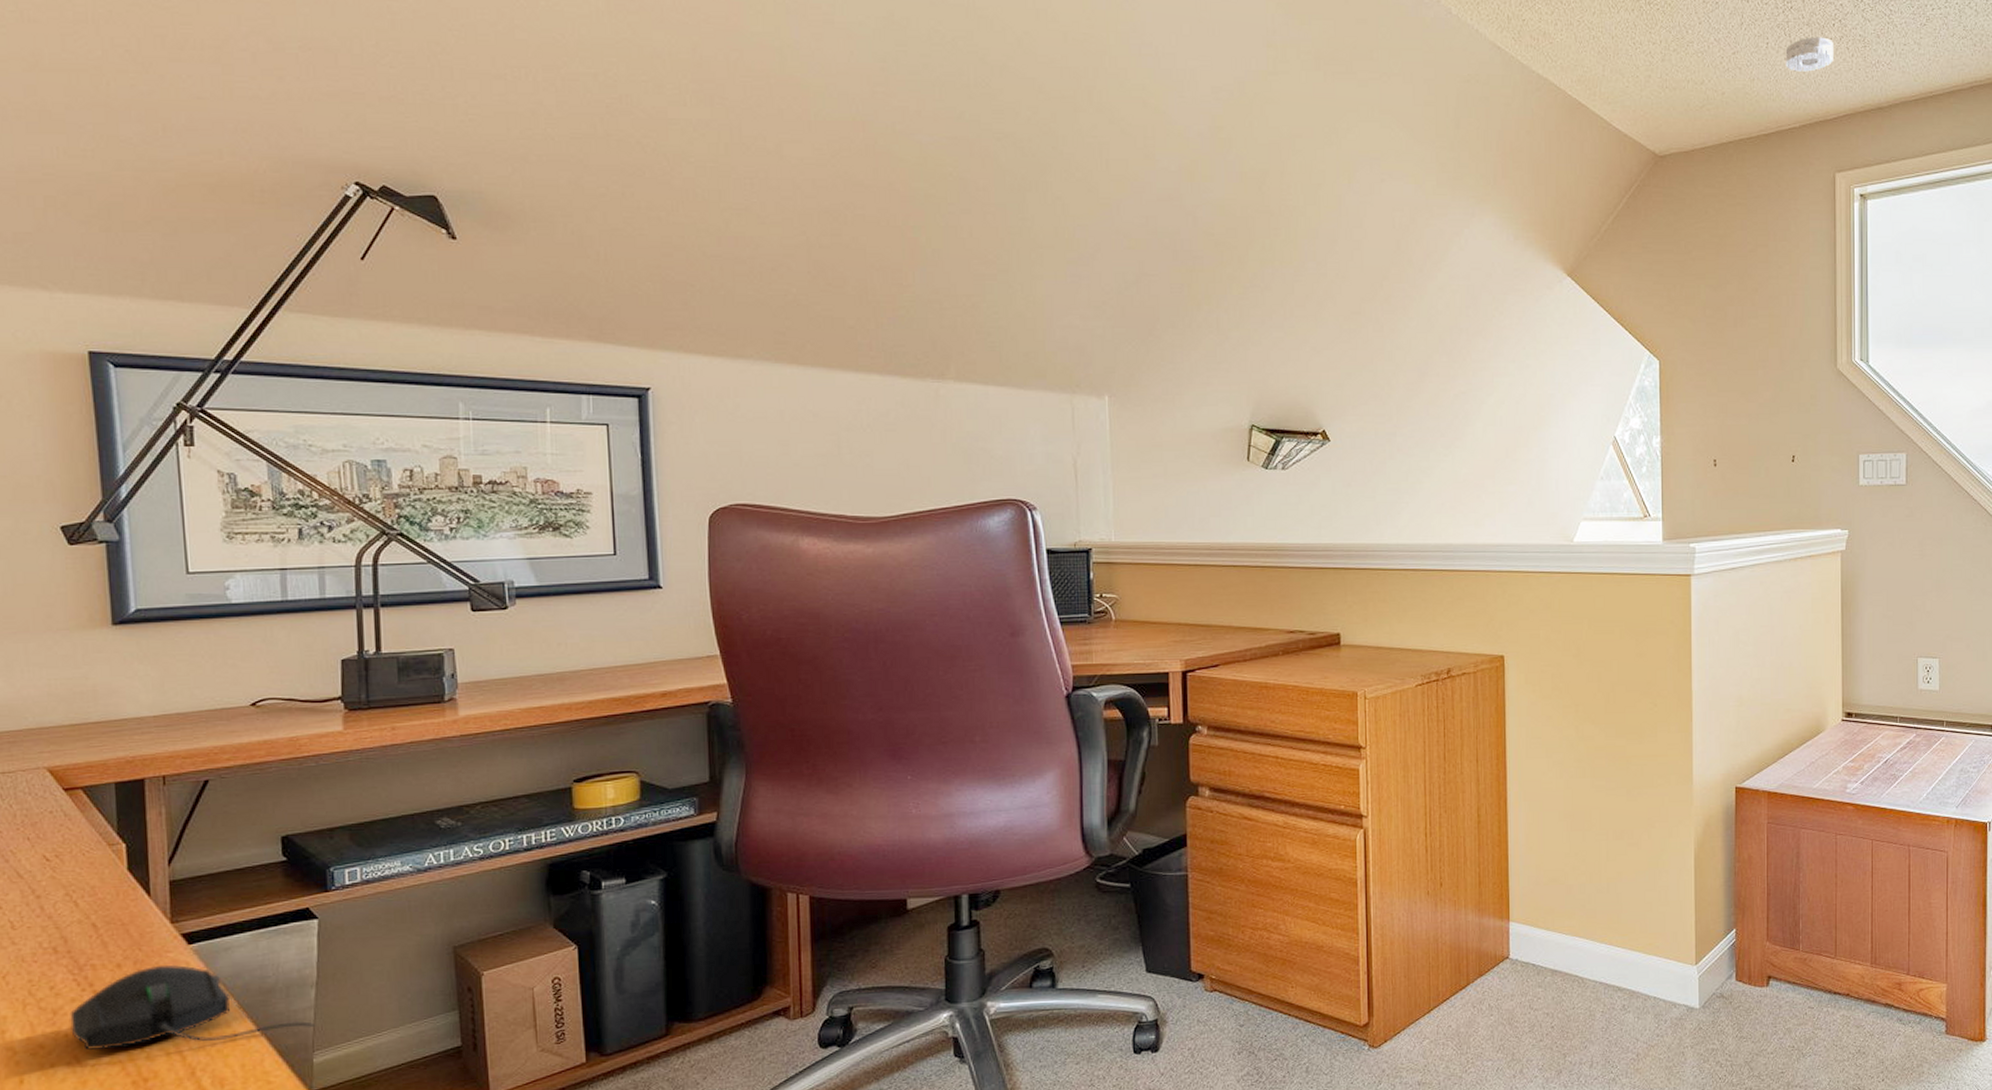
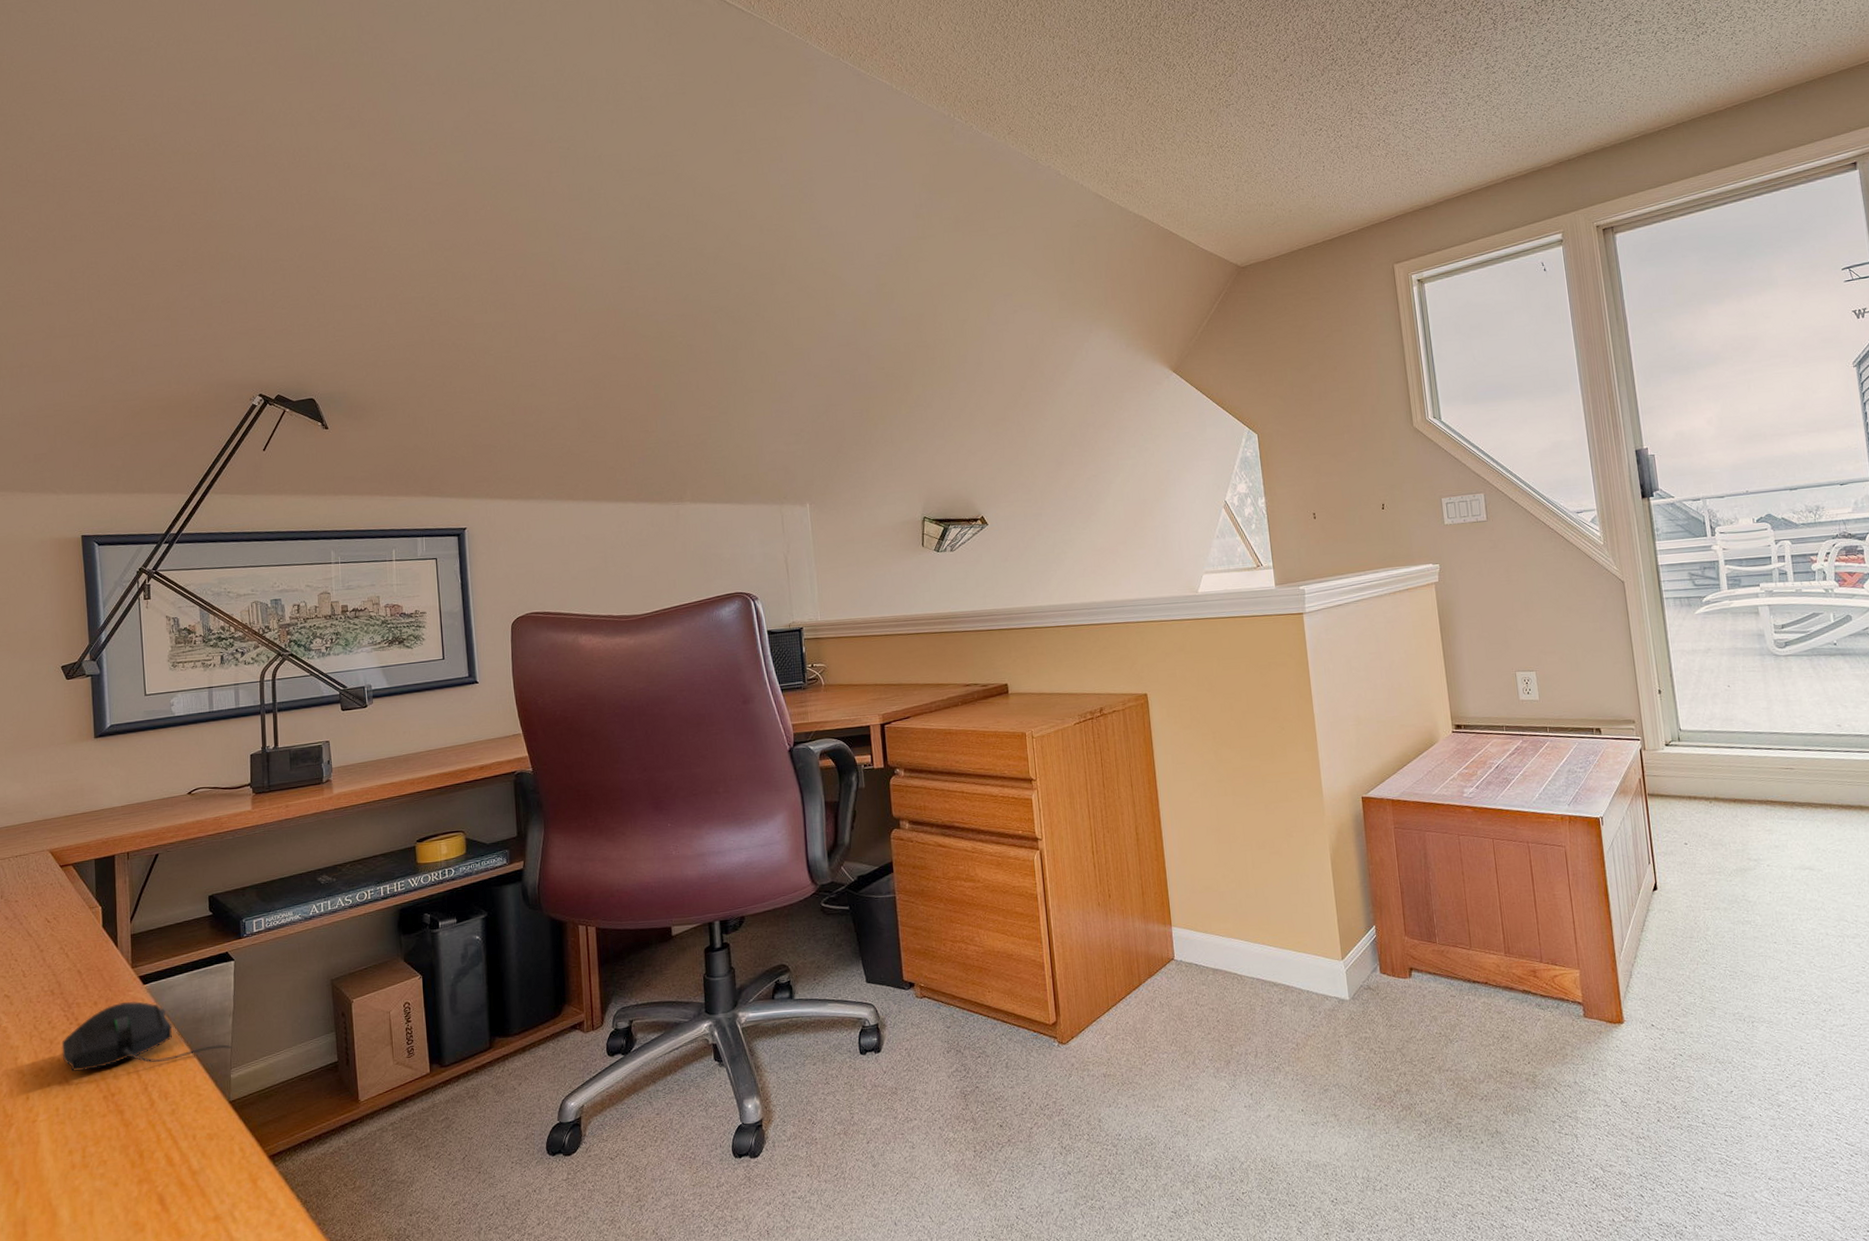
smoke detector: present [1785,37,1833,72] -> none [1339,155,1382,186]

